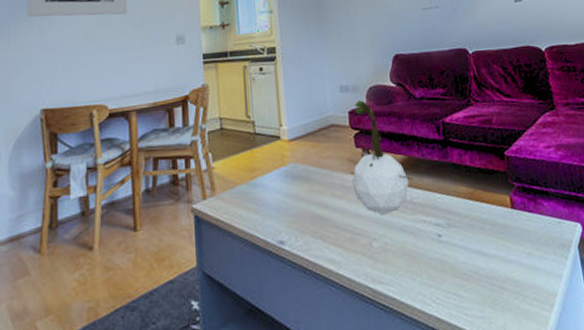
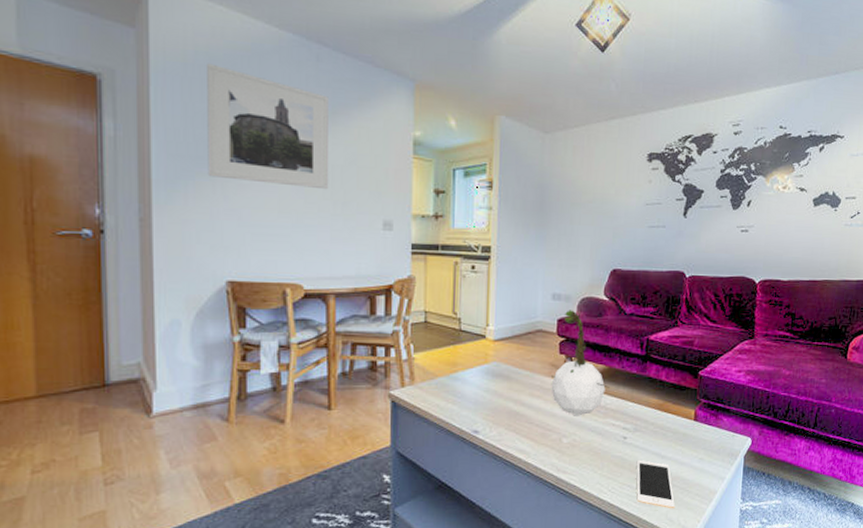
cell phone: none [458,260,513,320] -> present [636,460,676,509]

